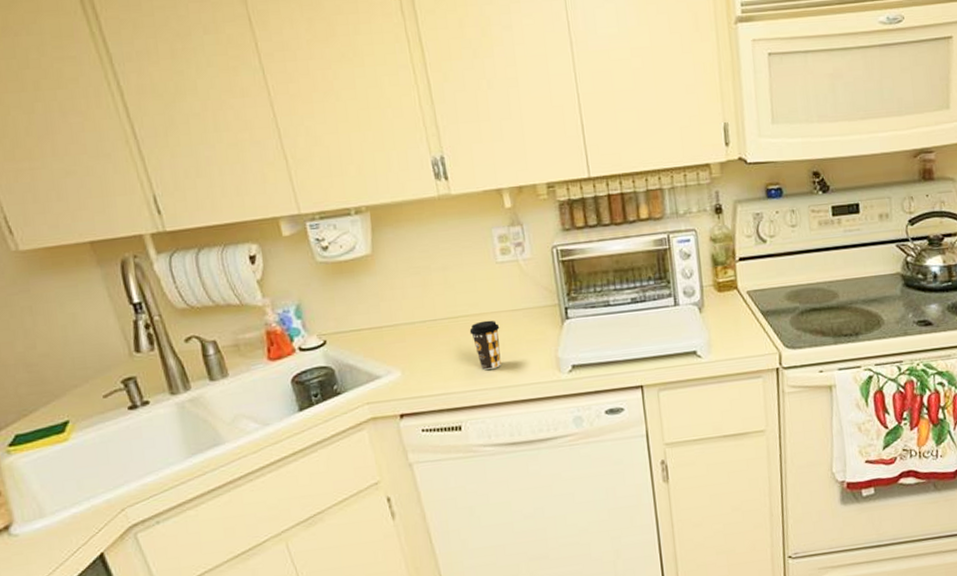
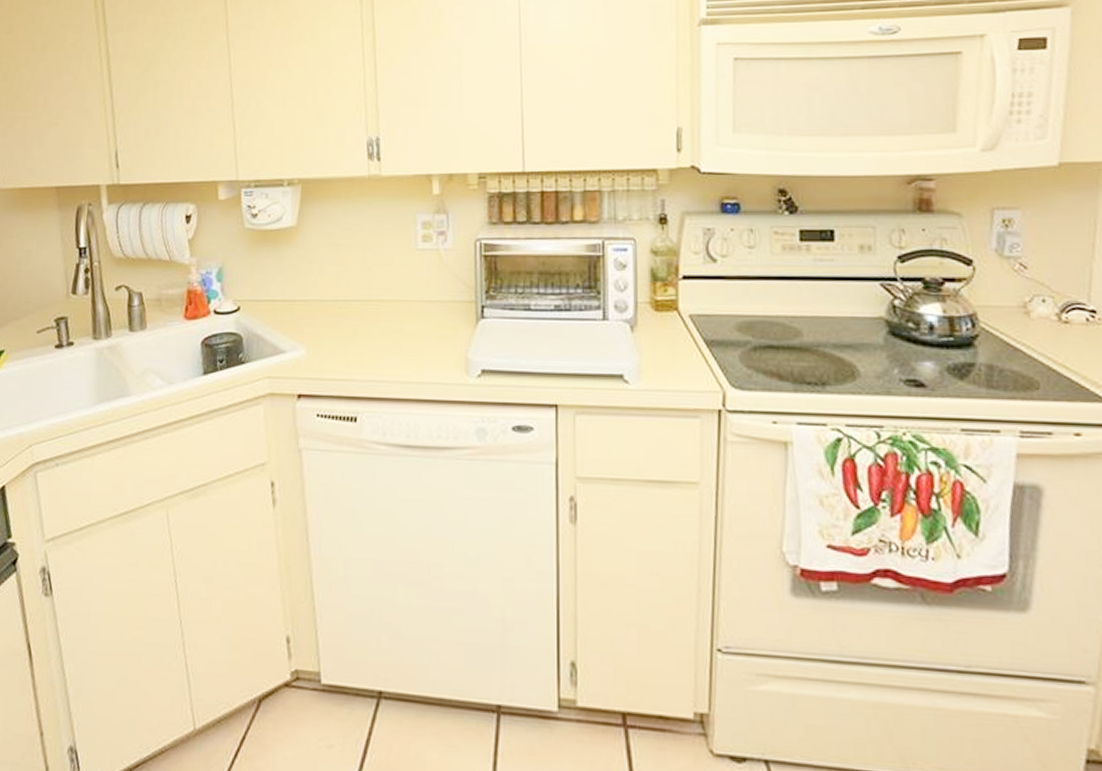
coffee cup: present [469,320,501,370] -> none [379,308,411,361]

